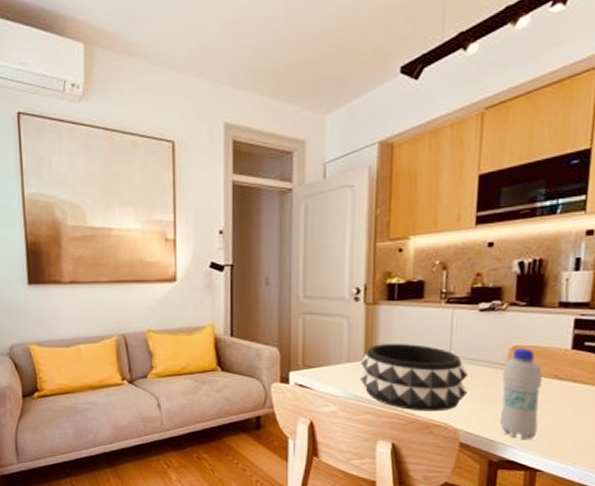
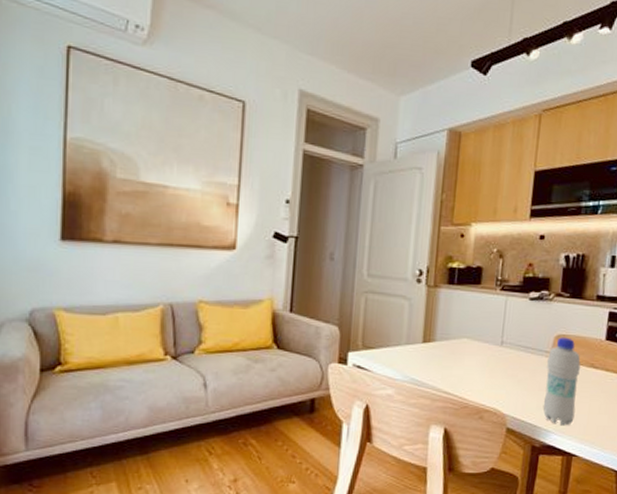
decorative bowl: present [359,344,469,412] -> none [417,327,518,397]

